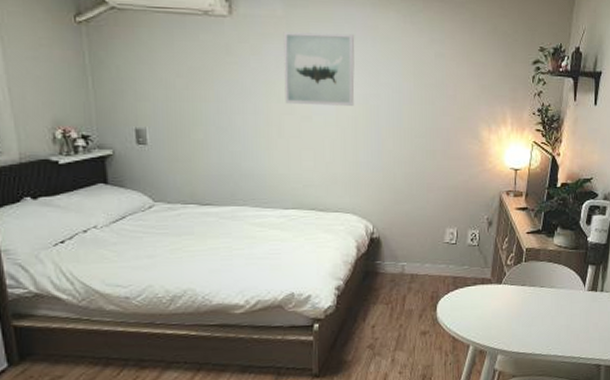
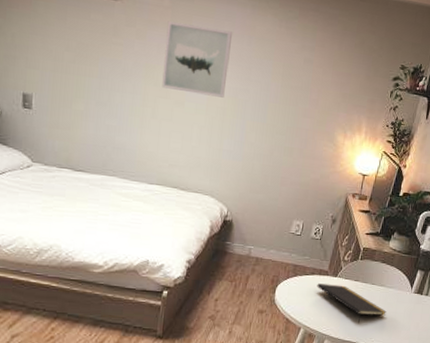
notepad: none [481,292,561,331] -> present [317,283,386,323]

